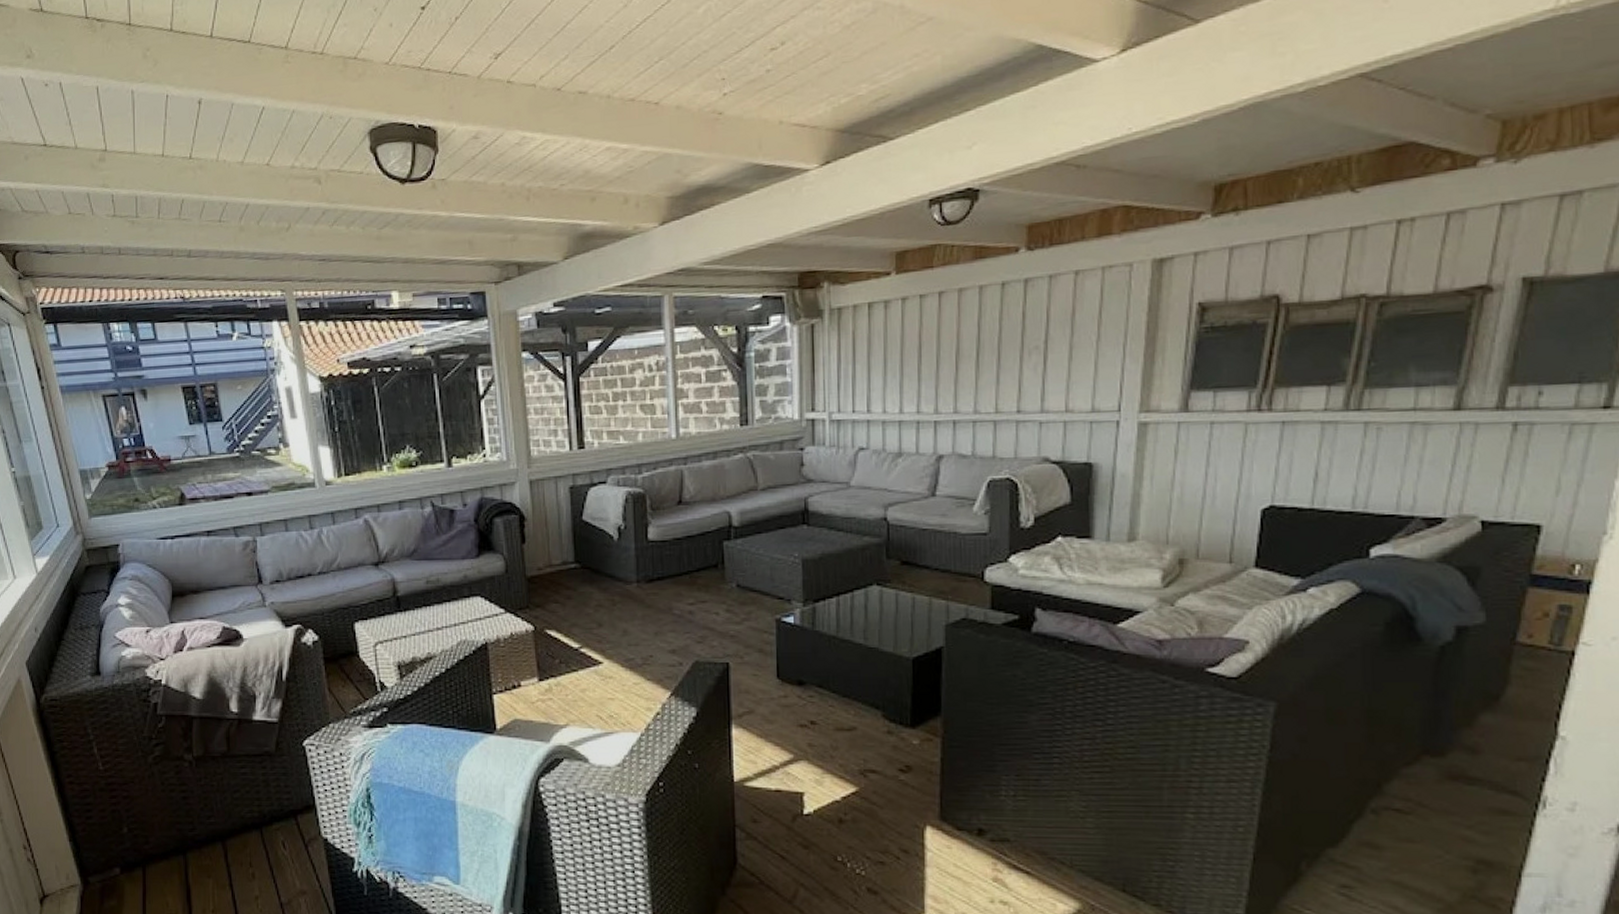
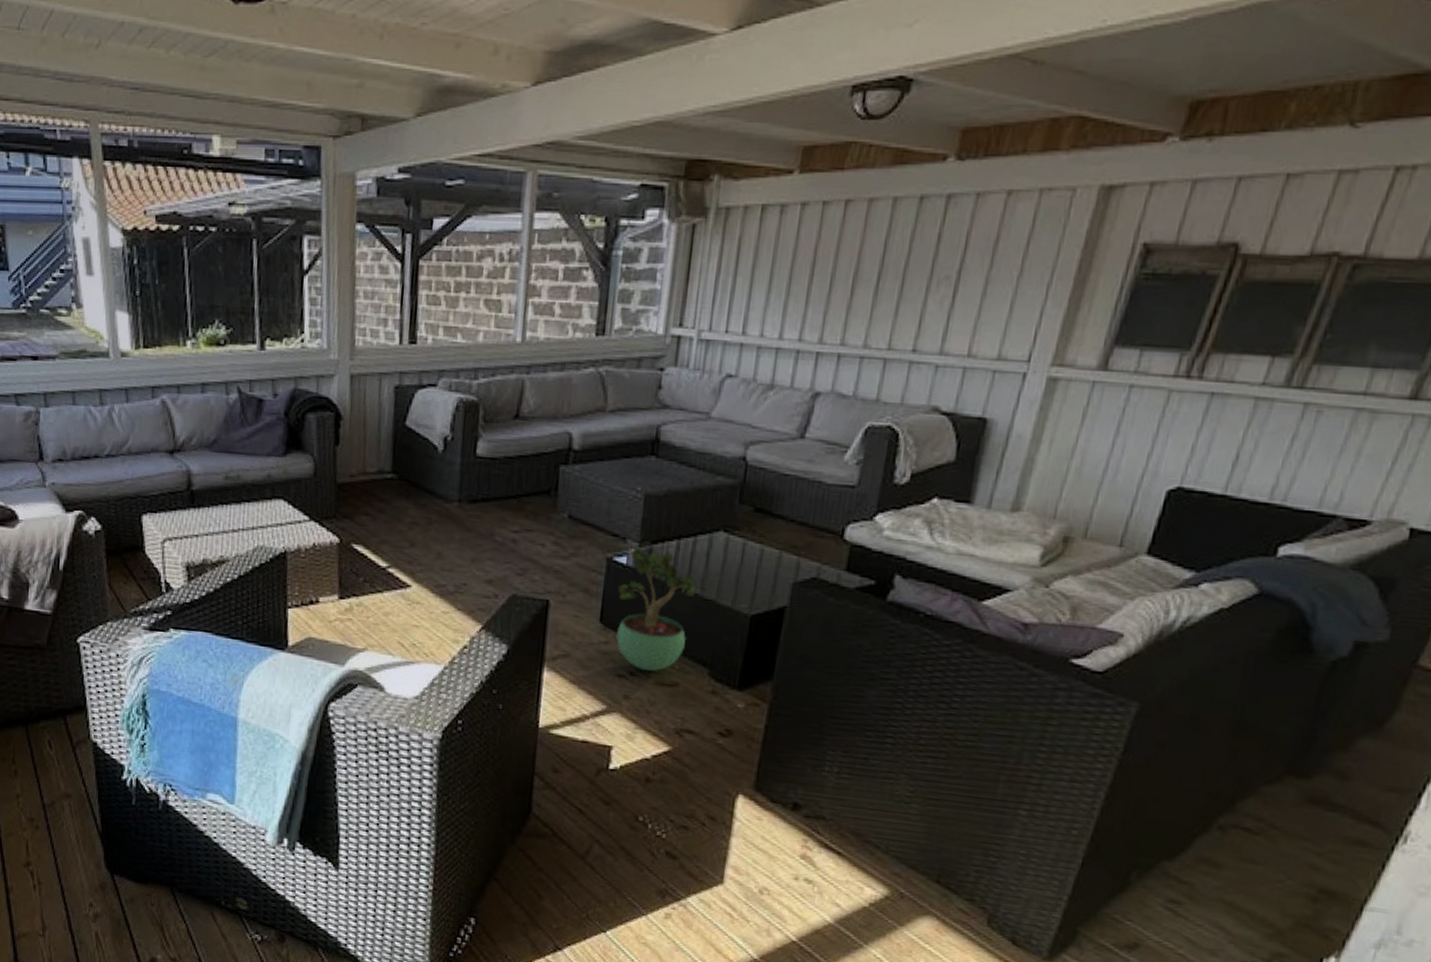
potted plant: none [789,607,861,719] -> present [616,547,698,671]

